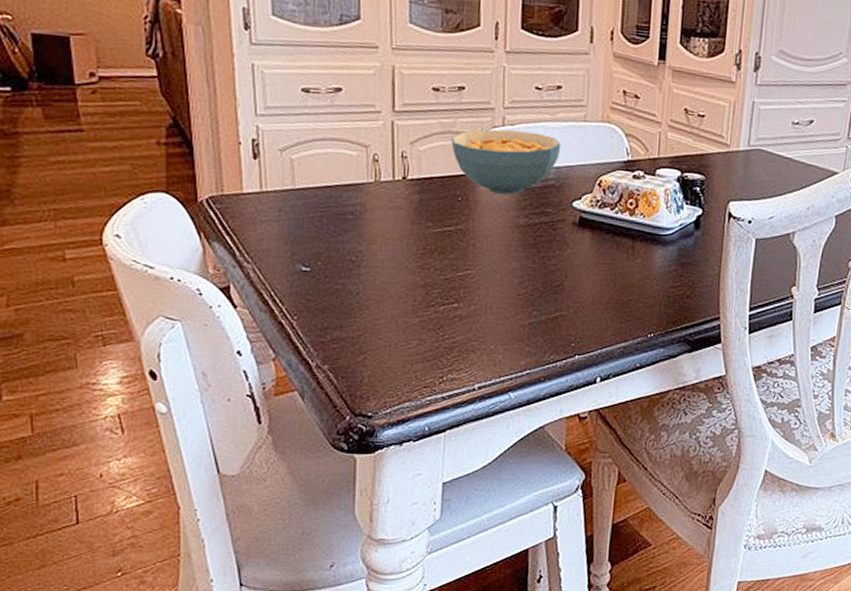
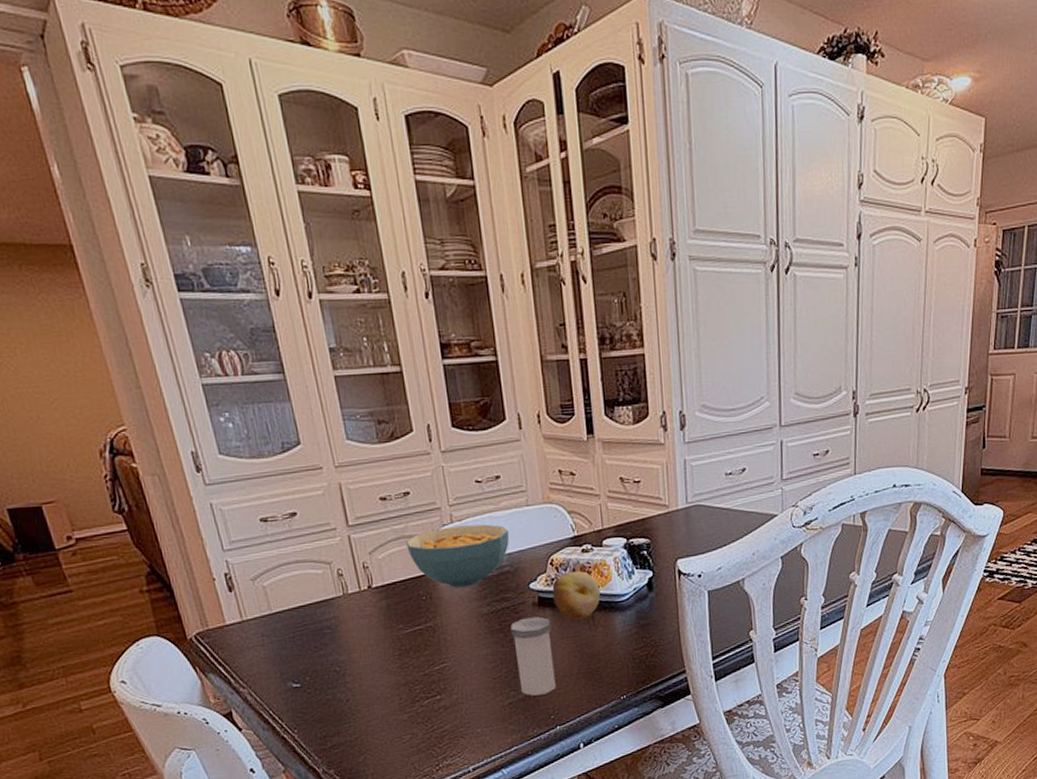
salt shaker: none [544,236,587,320] -> present [510,617,556,696]
fruit: none [595,196,645,248] -> present [552,571,601,620]

